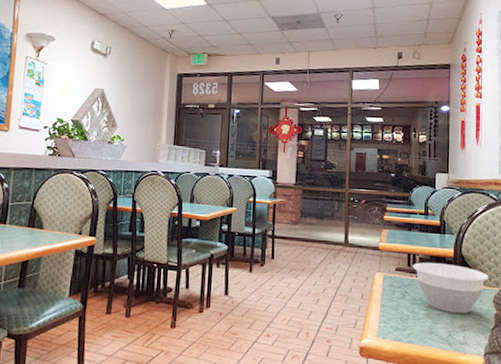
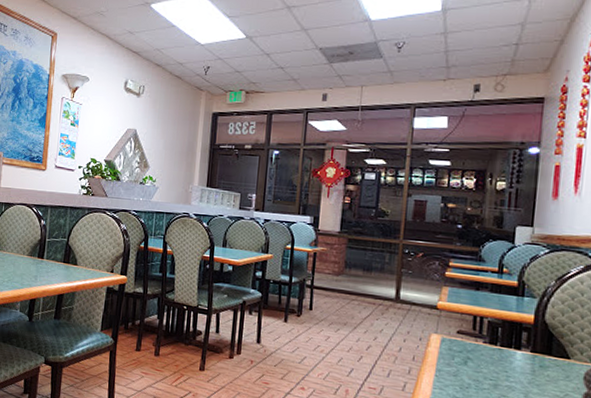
bowl: present [412,262,489,314] -> none [478,326,580,389]

